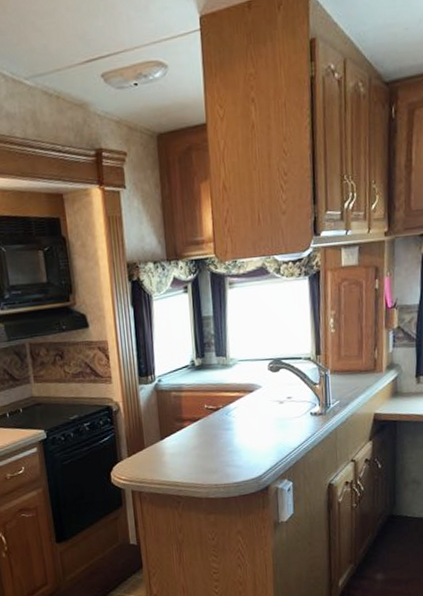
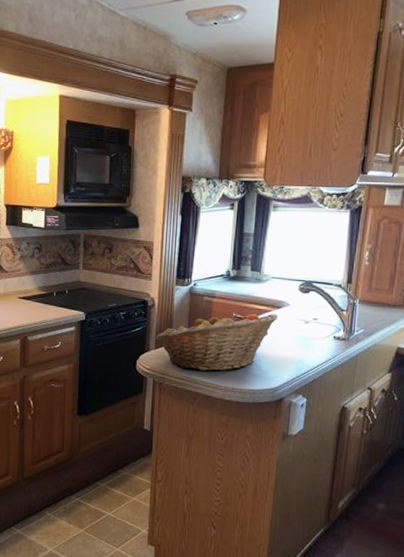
fruit basket: none [127,398,251,473] -> present [156,313,278,371]

